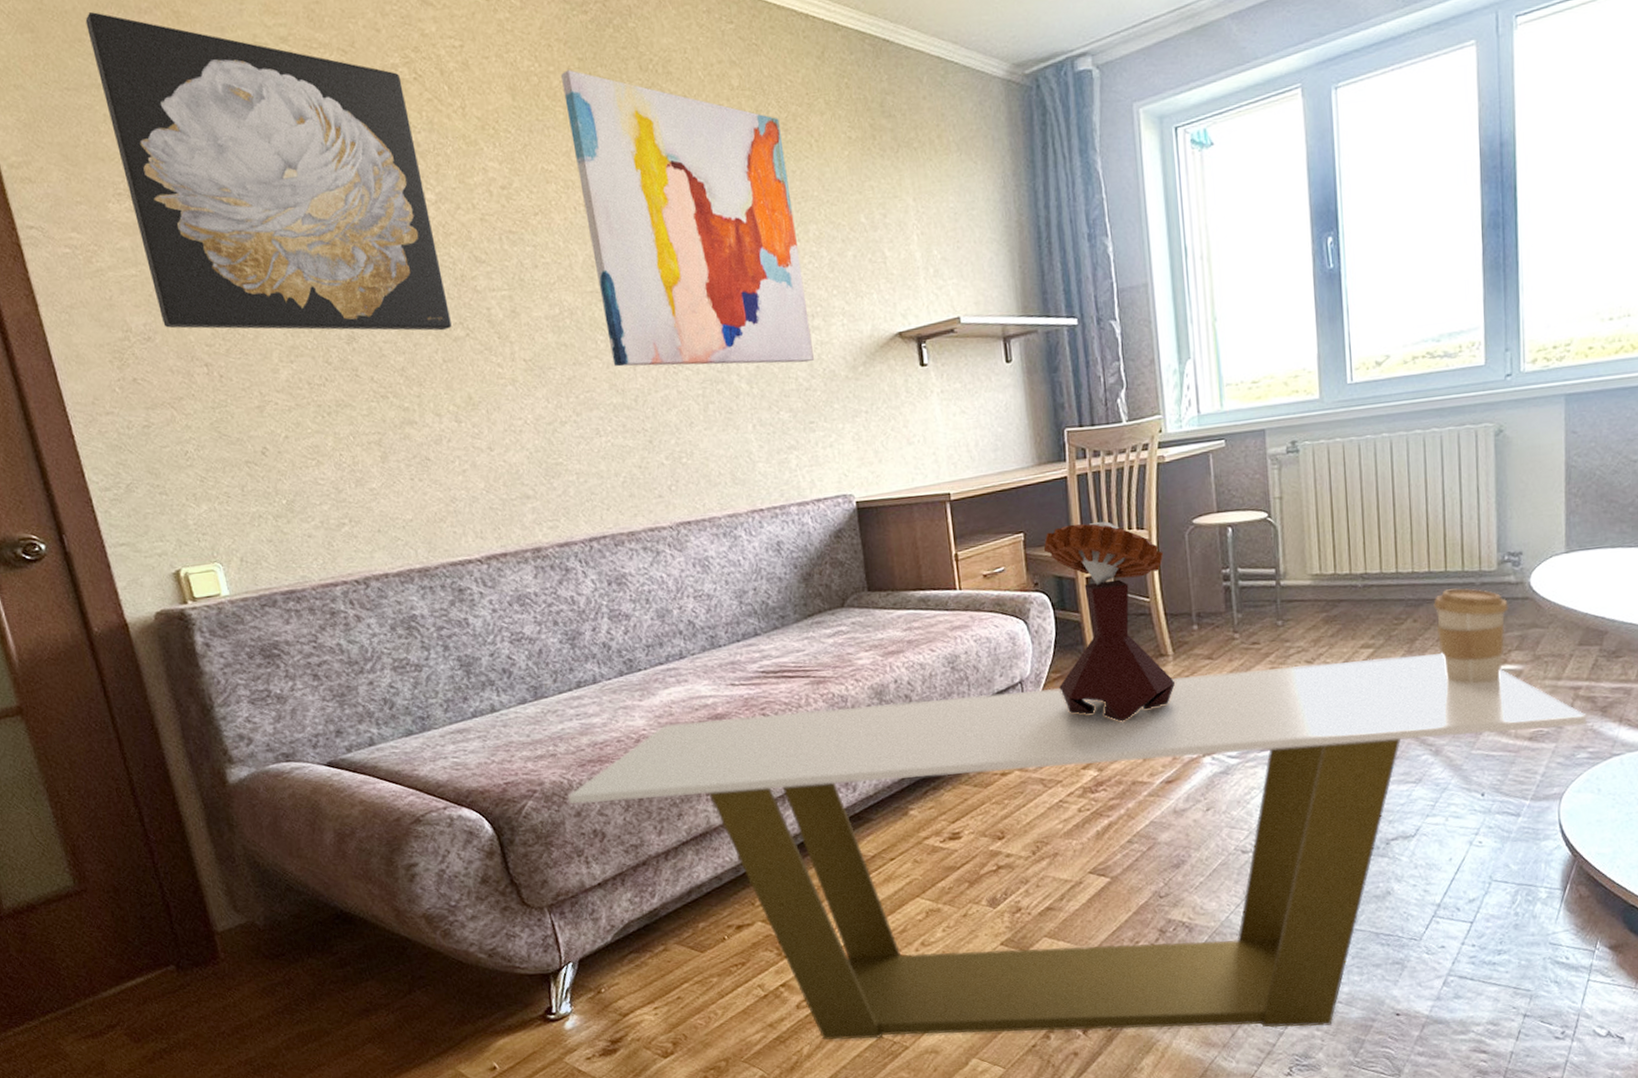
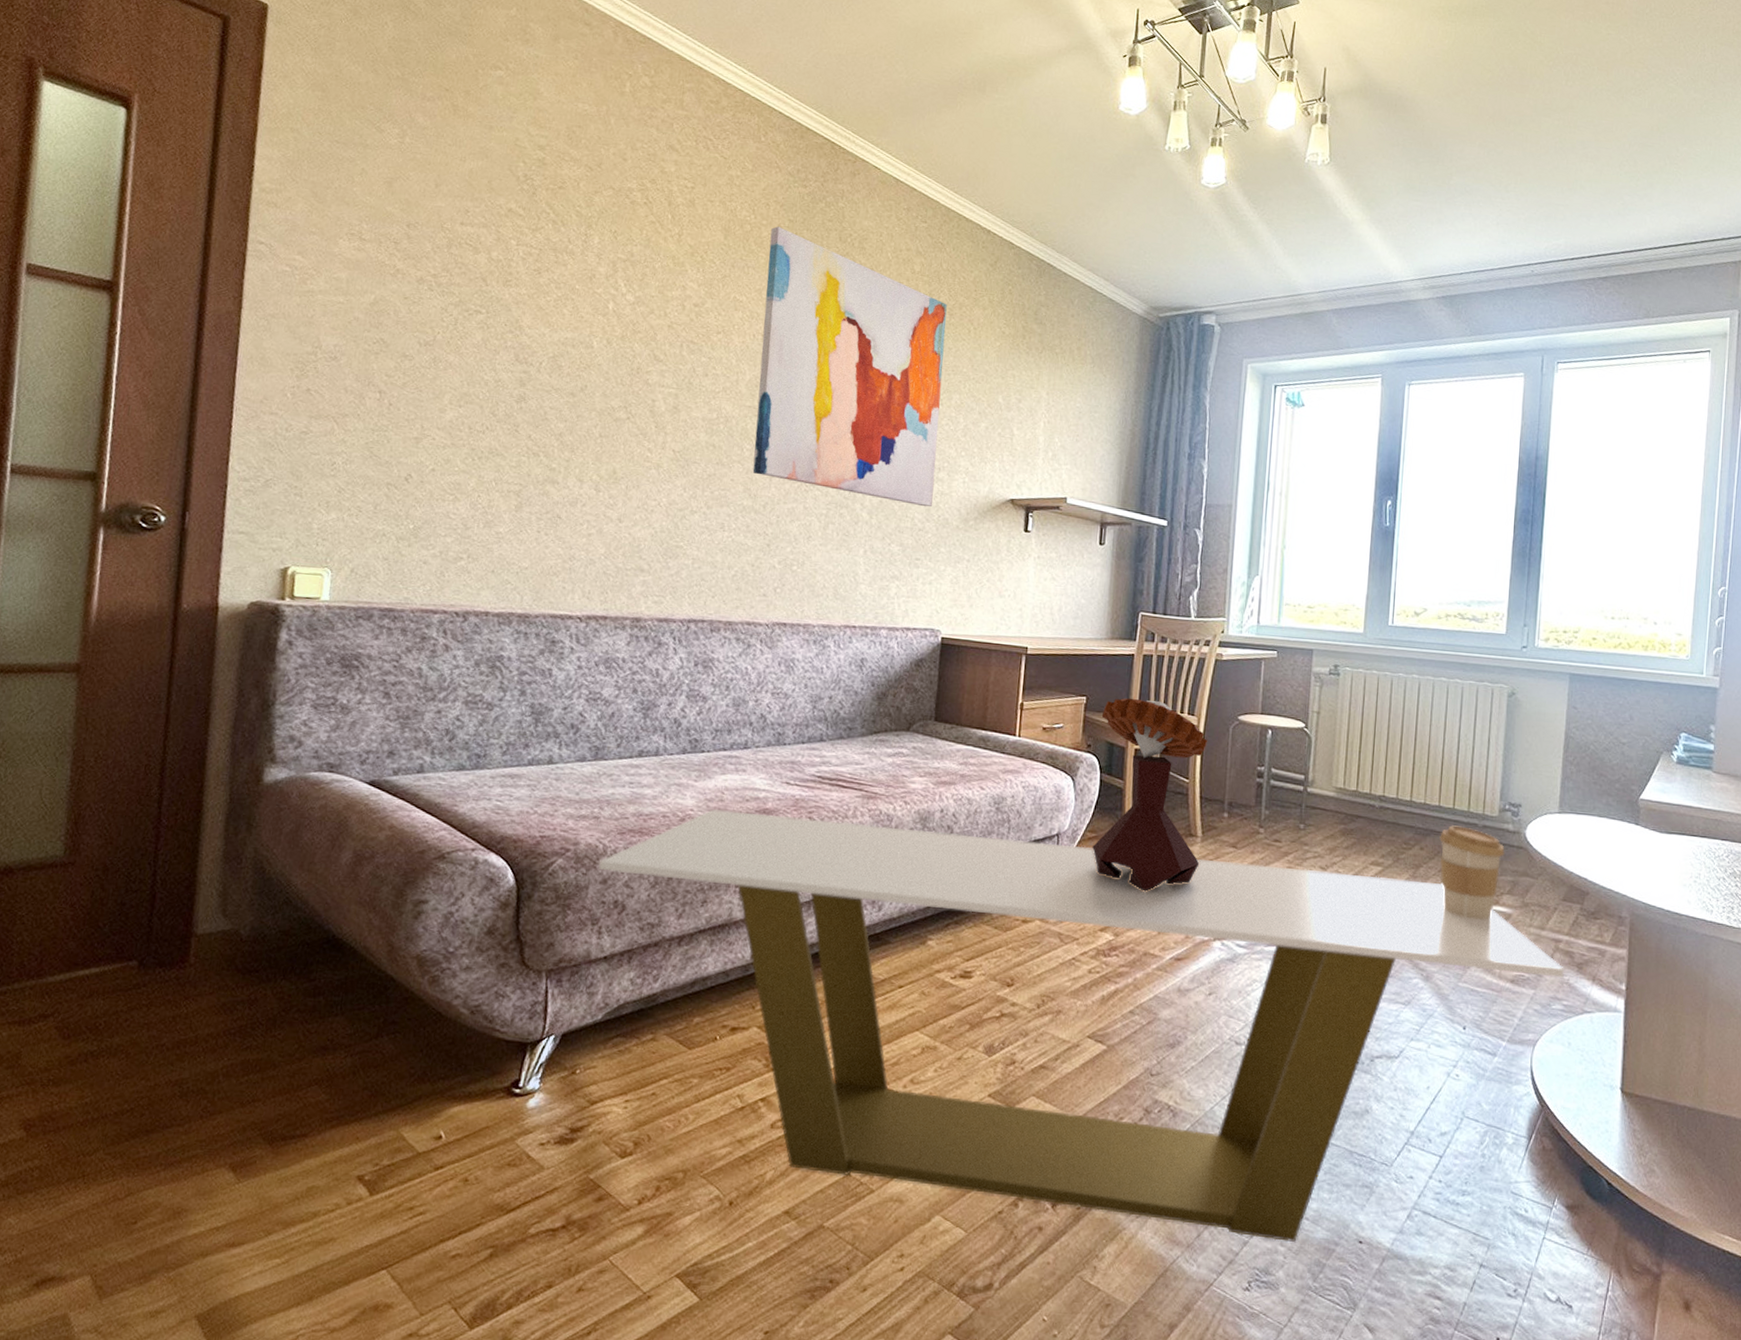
wall art: present [85,12,452,331] -> none [353,89,633,410]

